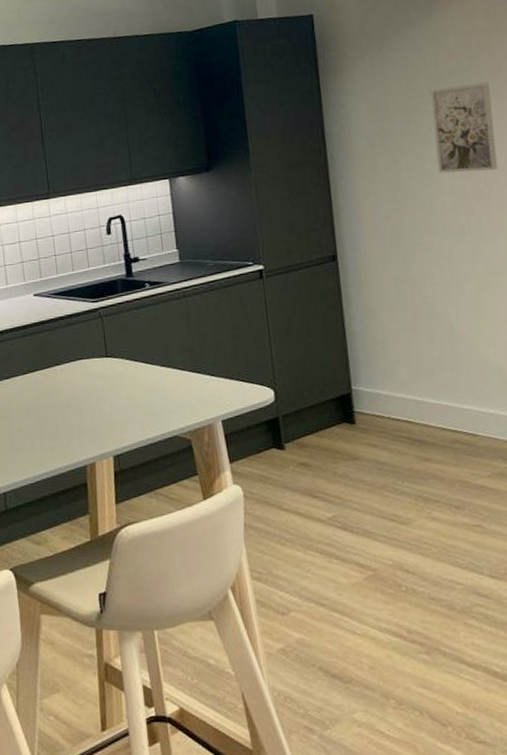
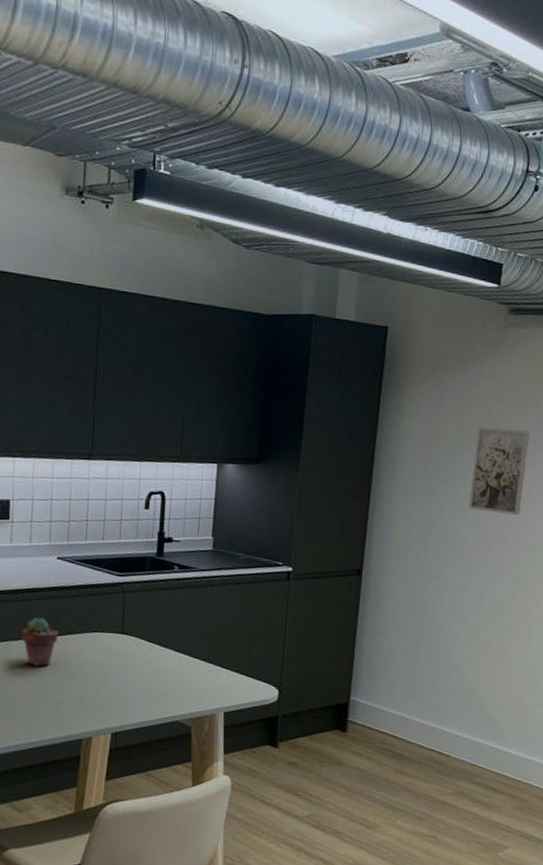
potted succulent: none [12,353,48,400] -> present [21,617,59,666]

